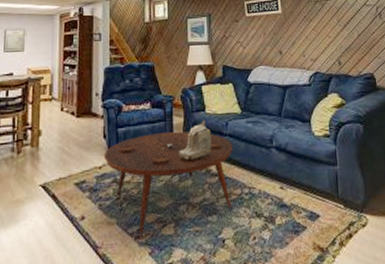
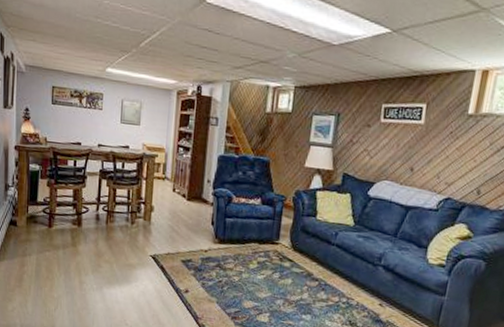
coffee table: present [103,132,233,234] -> none [210,229,339,316]
decorative box: present [179,120,211,160] -> none [283,225,319,262]

